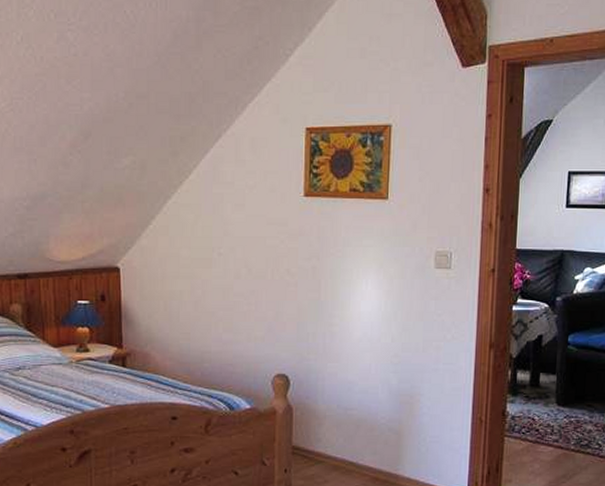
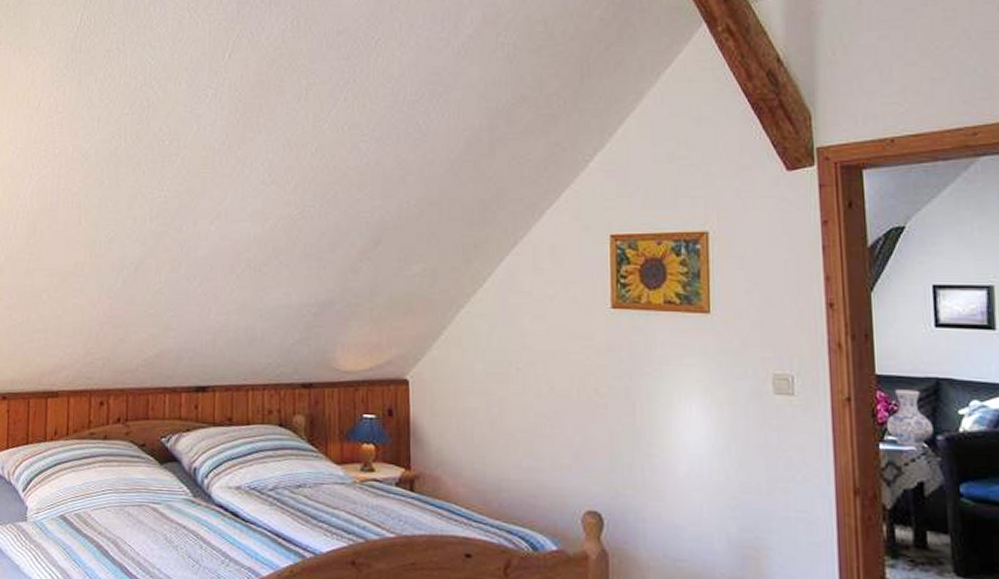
vase: none [520,261,555,308] -> present [887,389,933,448]

